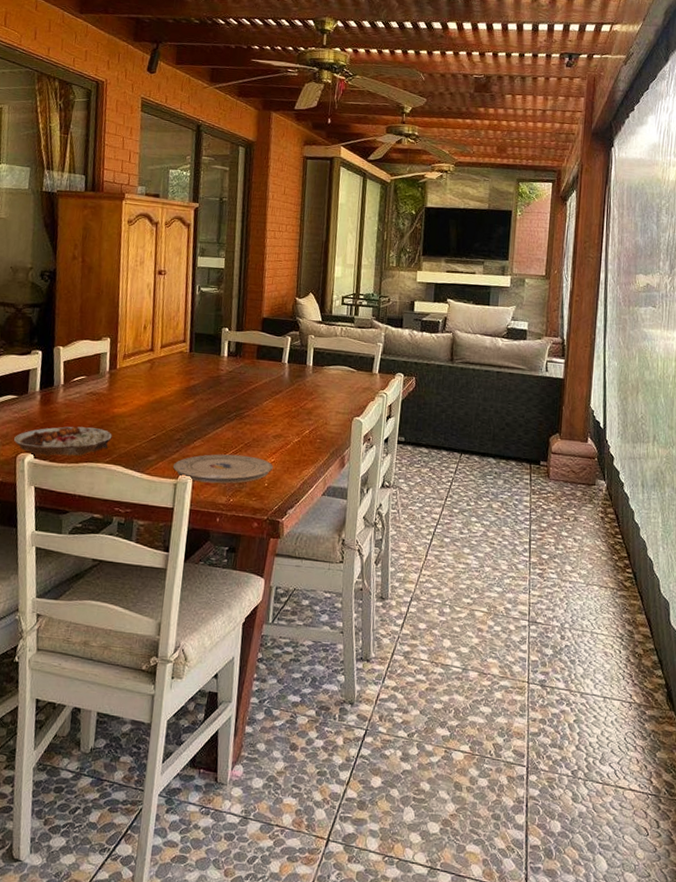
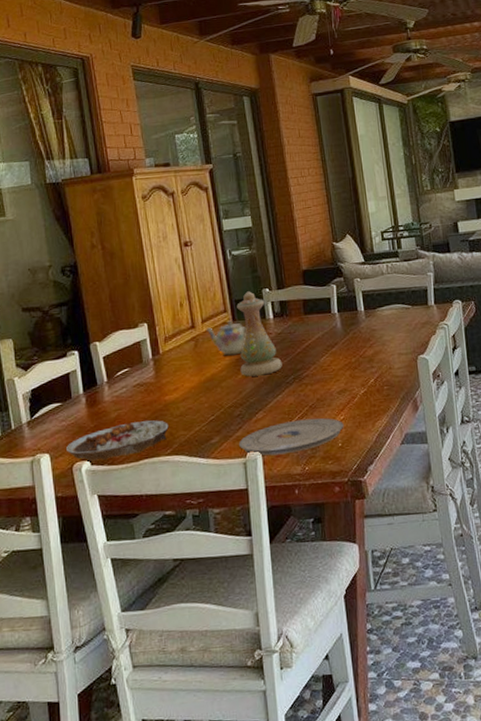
teapot: none [163,351,202,384] -> present [206,320,247,356]
vase: none [187,327,228,407] -> present [236,291,282,377]

